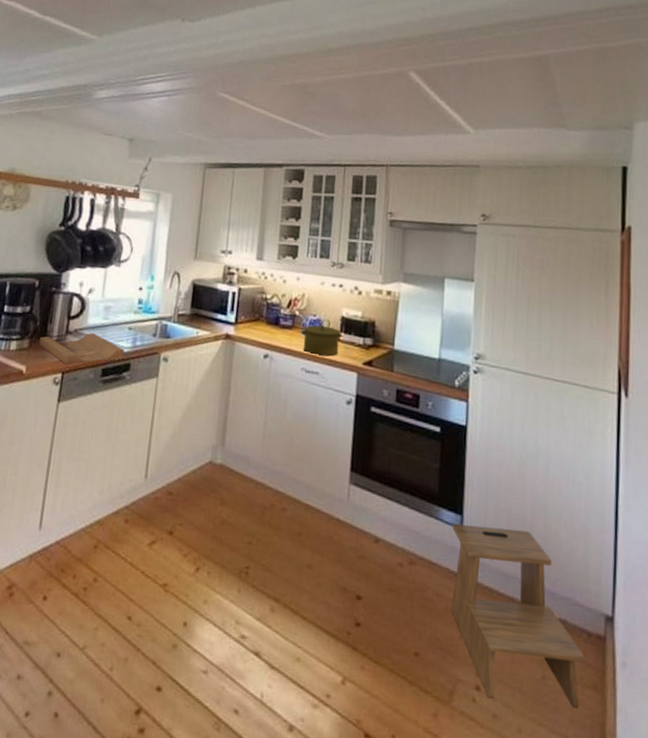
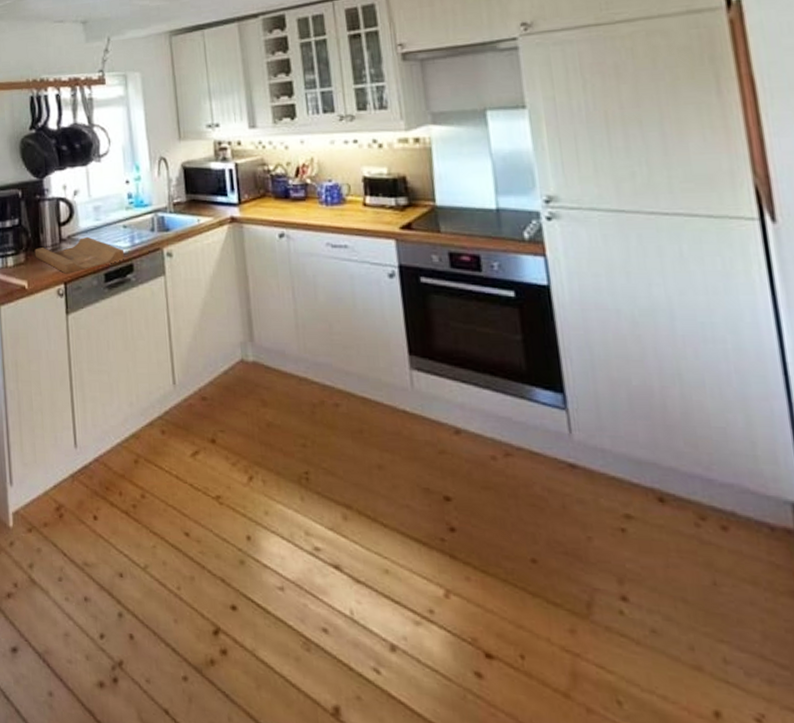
cooking pot: present [301,324,343,357] -> none [317,189,370,226]
step stool: present [451,524,585,708] -> none [553,404,773,620]

